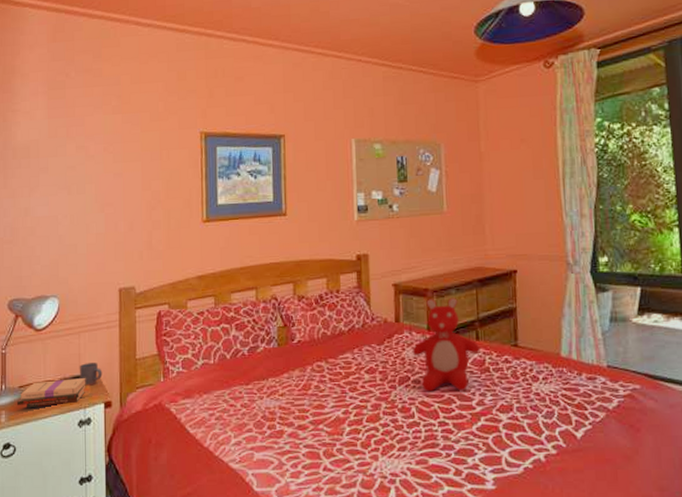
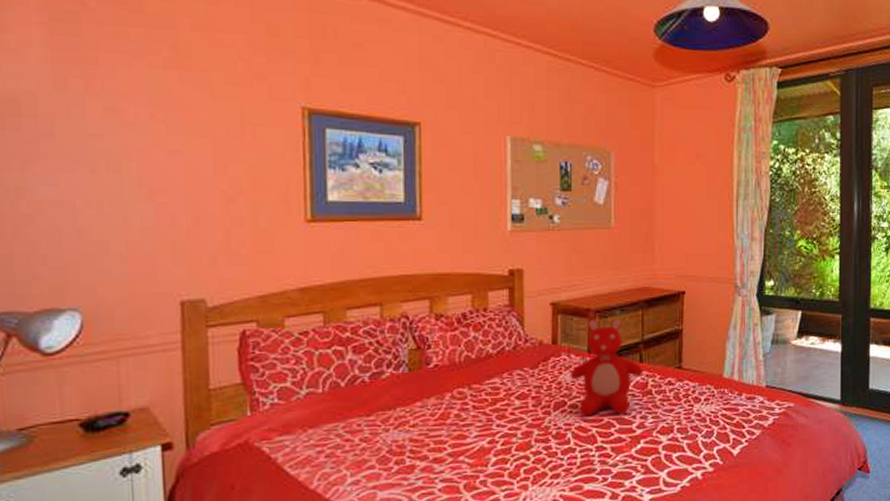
books: present [17,377,86,409] -> none [16,414,132,457]
mug: present [79,363,103,386] -> none [119,395,158,425]

